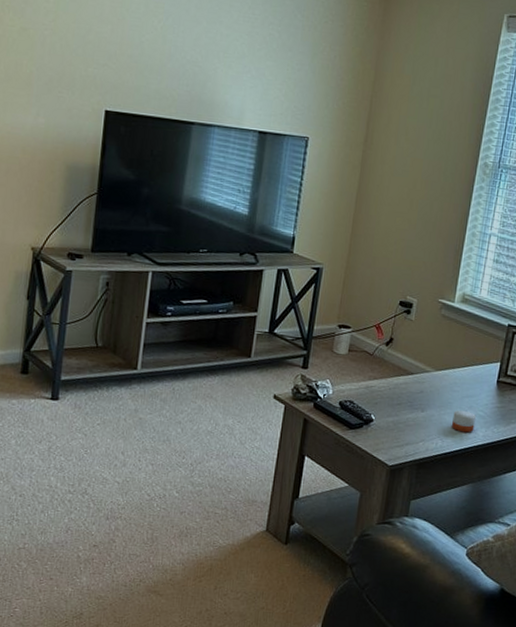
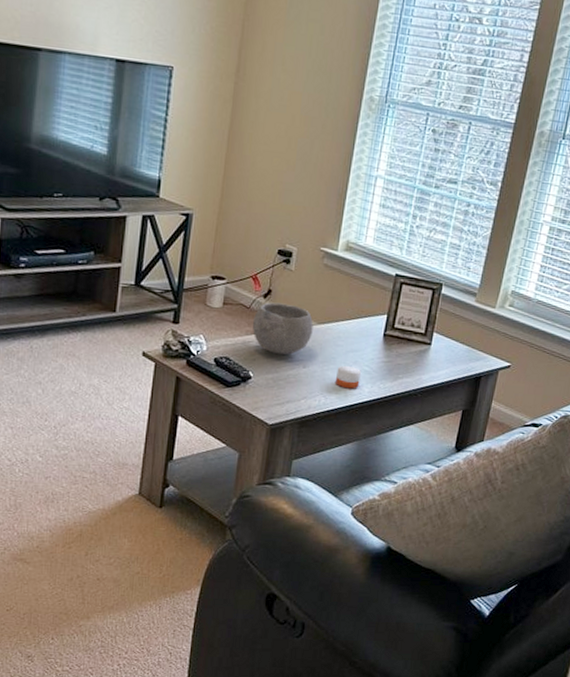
bowl: none [374,349,432,400] -> present [252,302,314,355]

